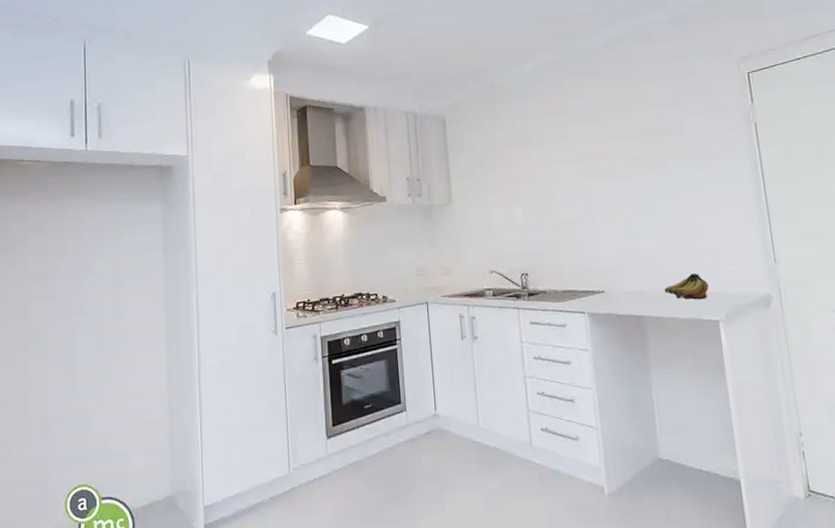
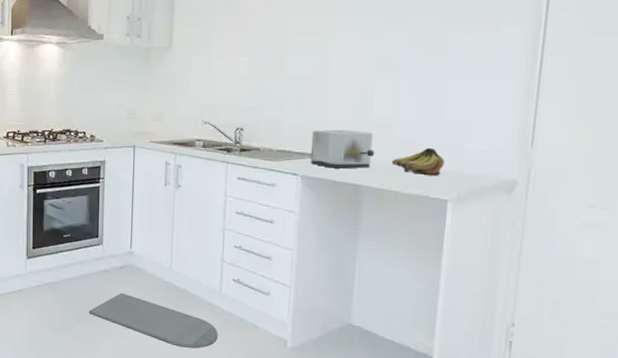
door mat: none [398,461,536,514] -> present [88,292,218,348]
toaster: none [590,264,648,303] -> present [310,129,375,169]

